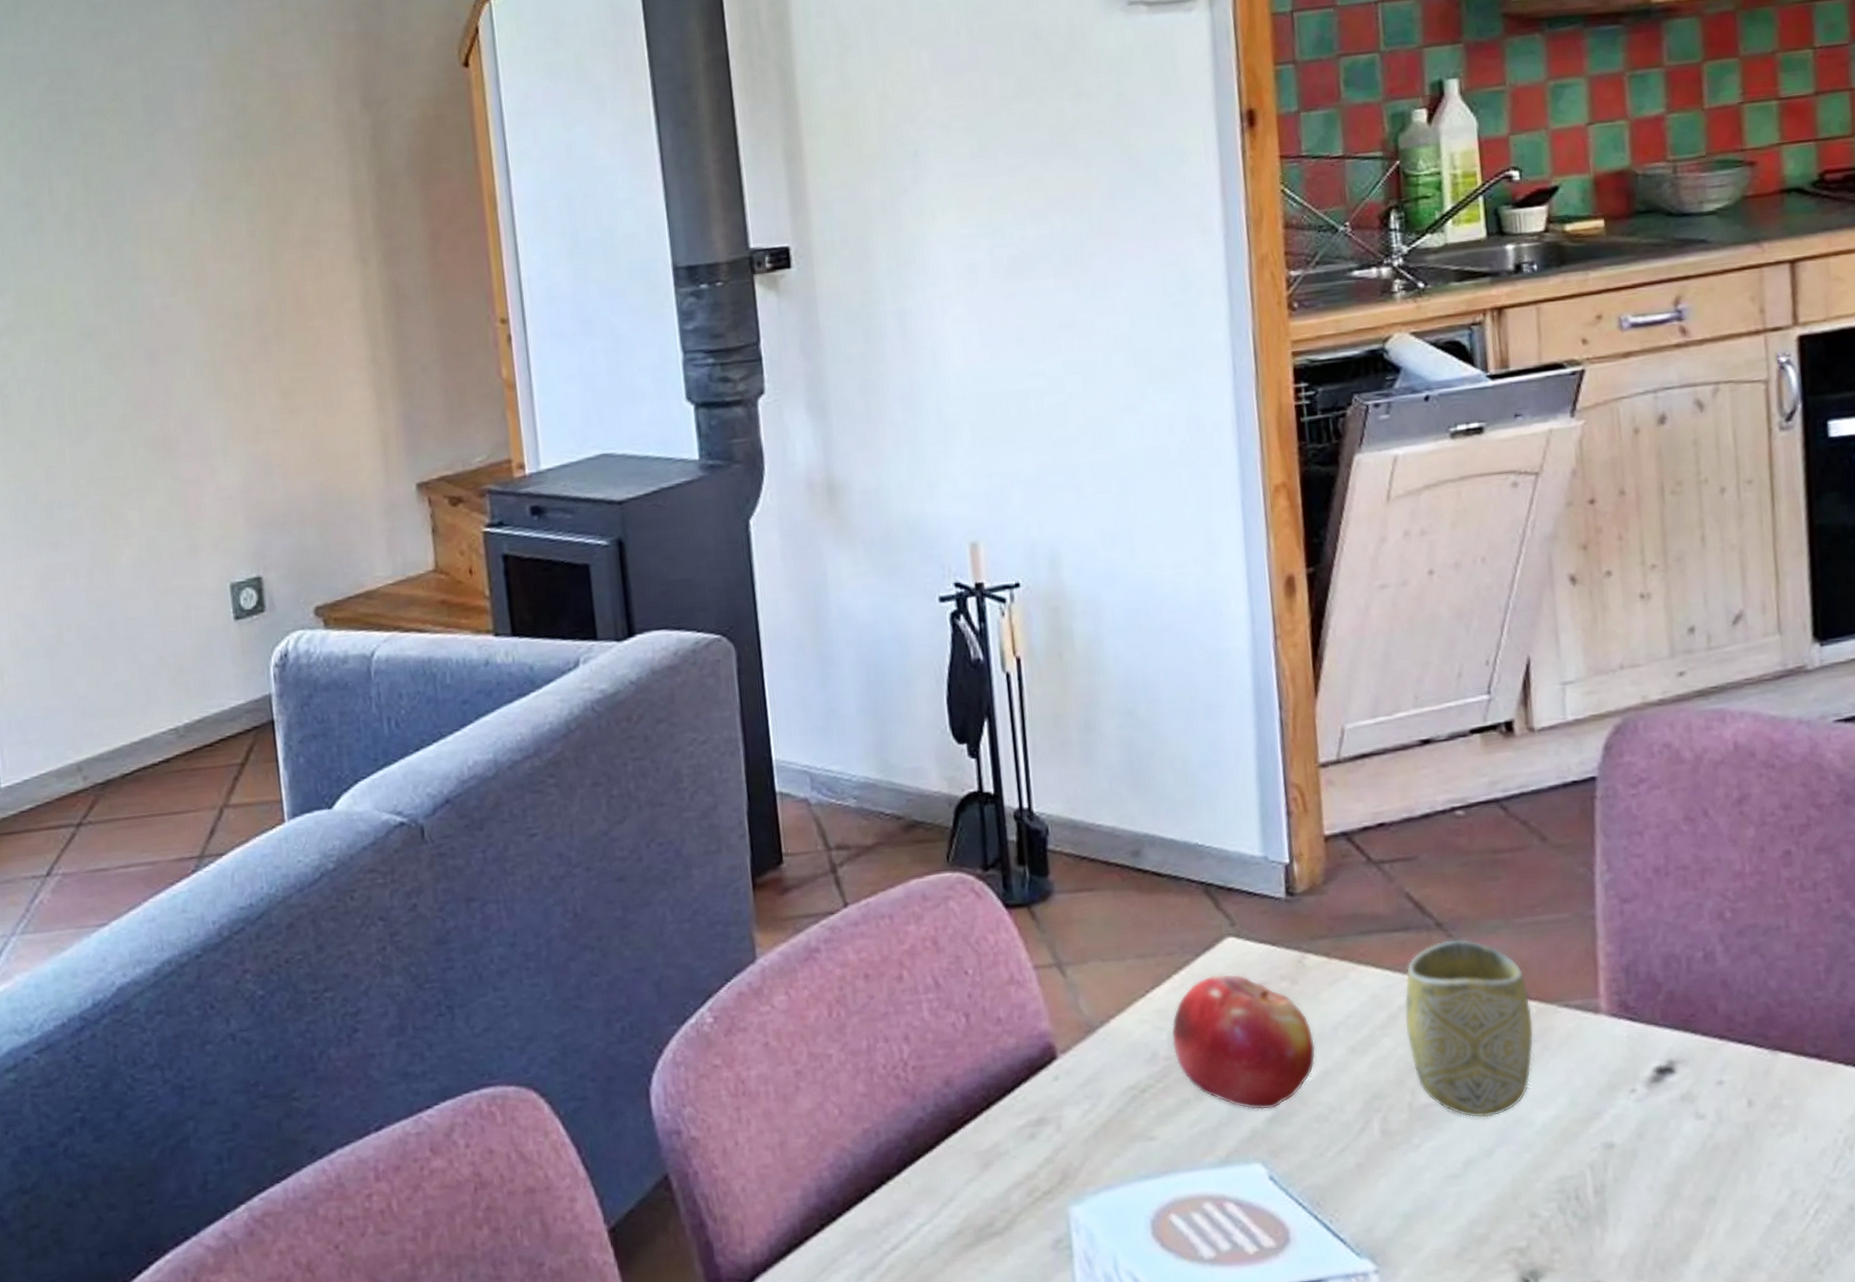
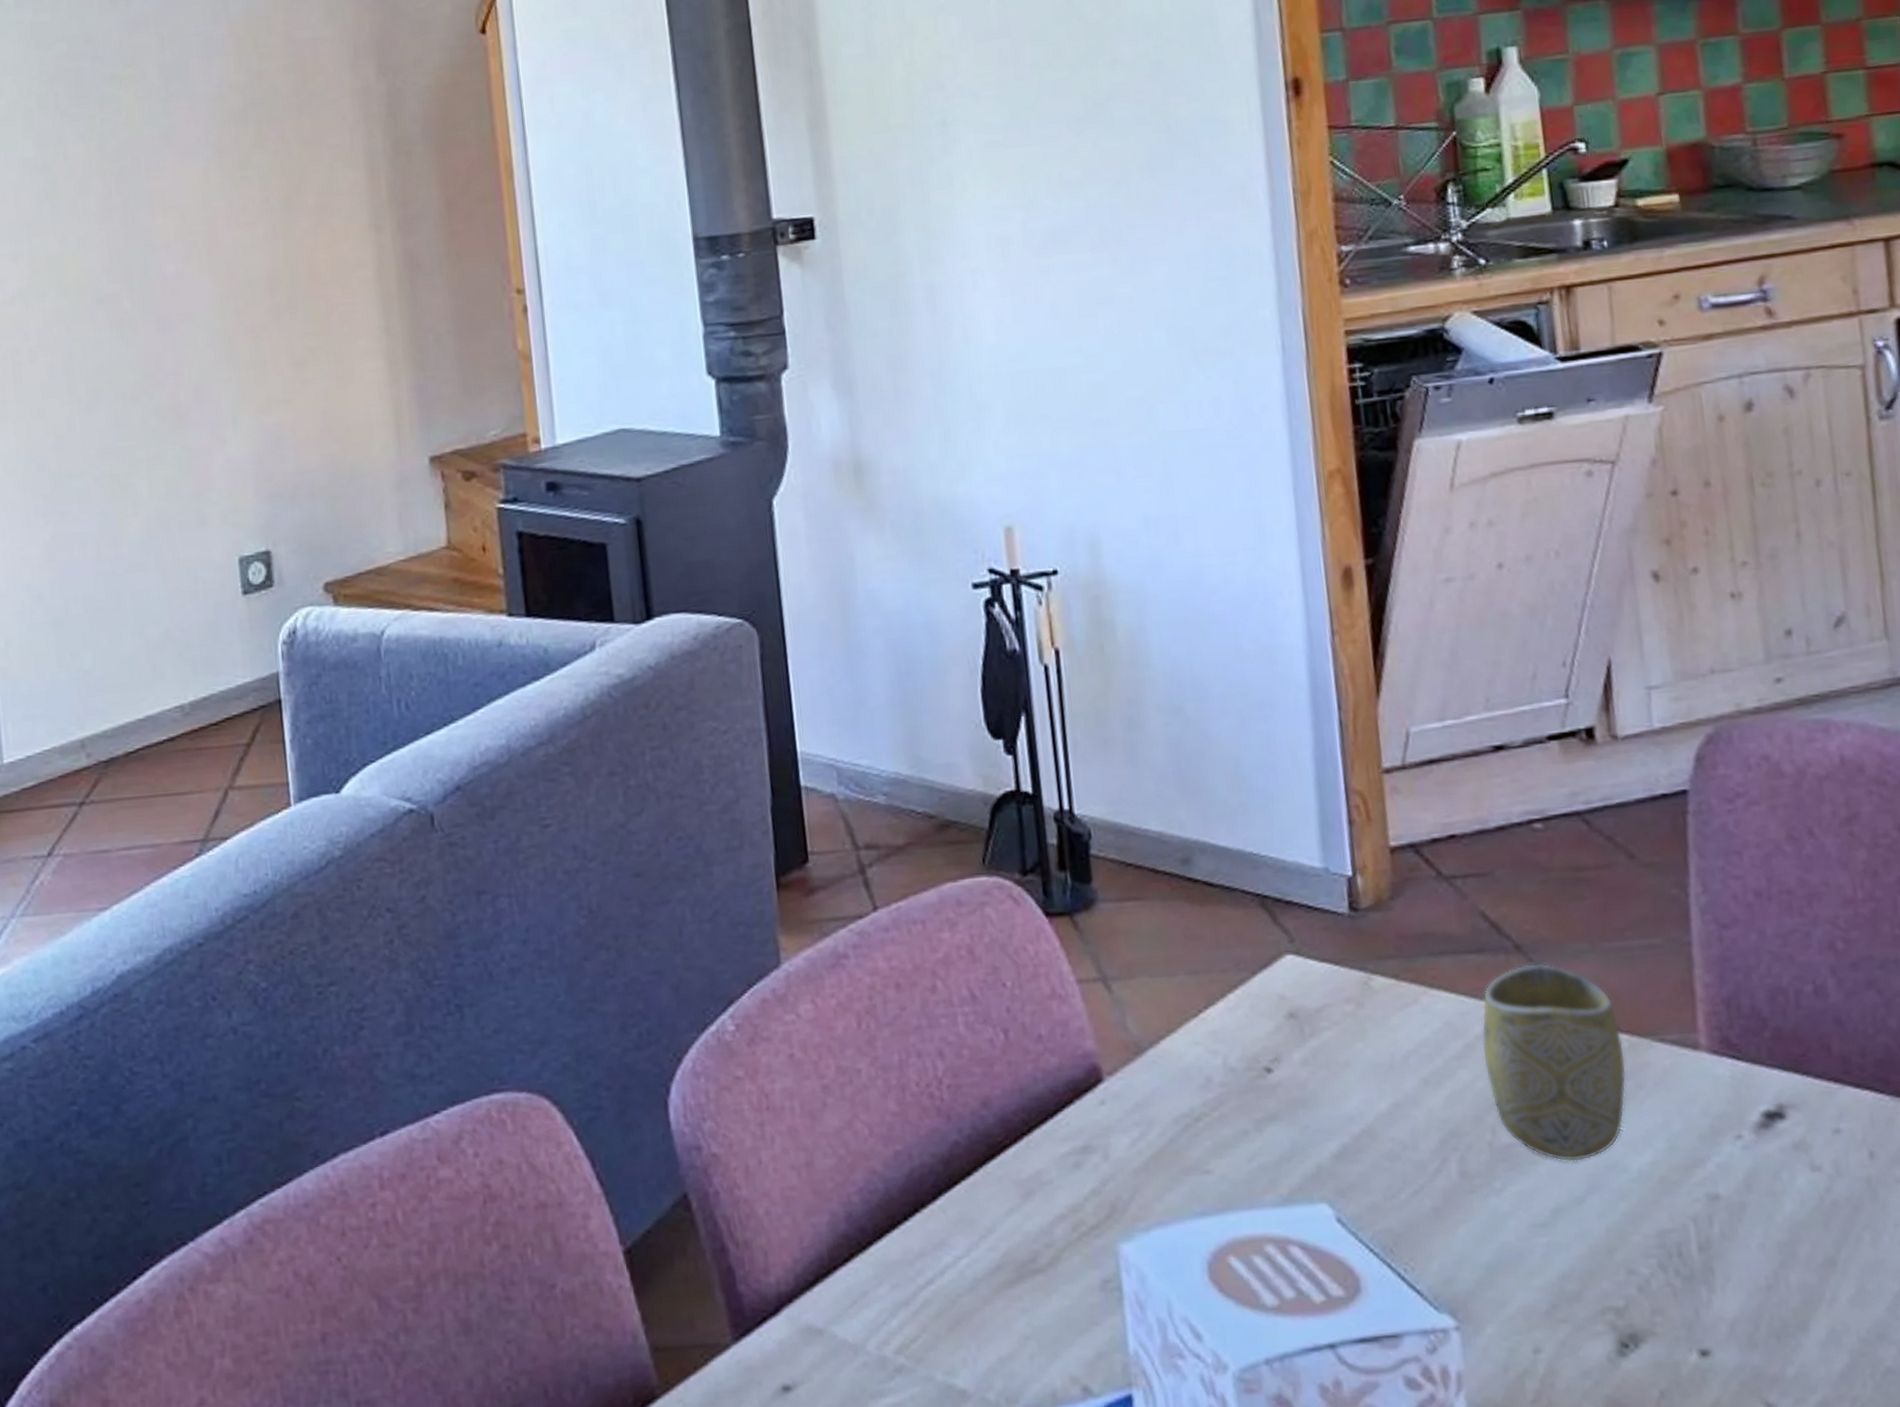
fruit: present [1171,974,1316,1110] -> none [1226,994,1386,1145]

